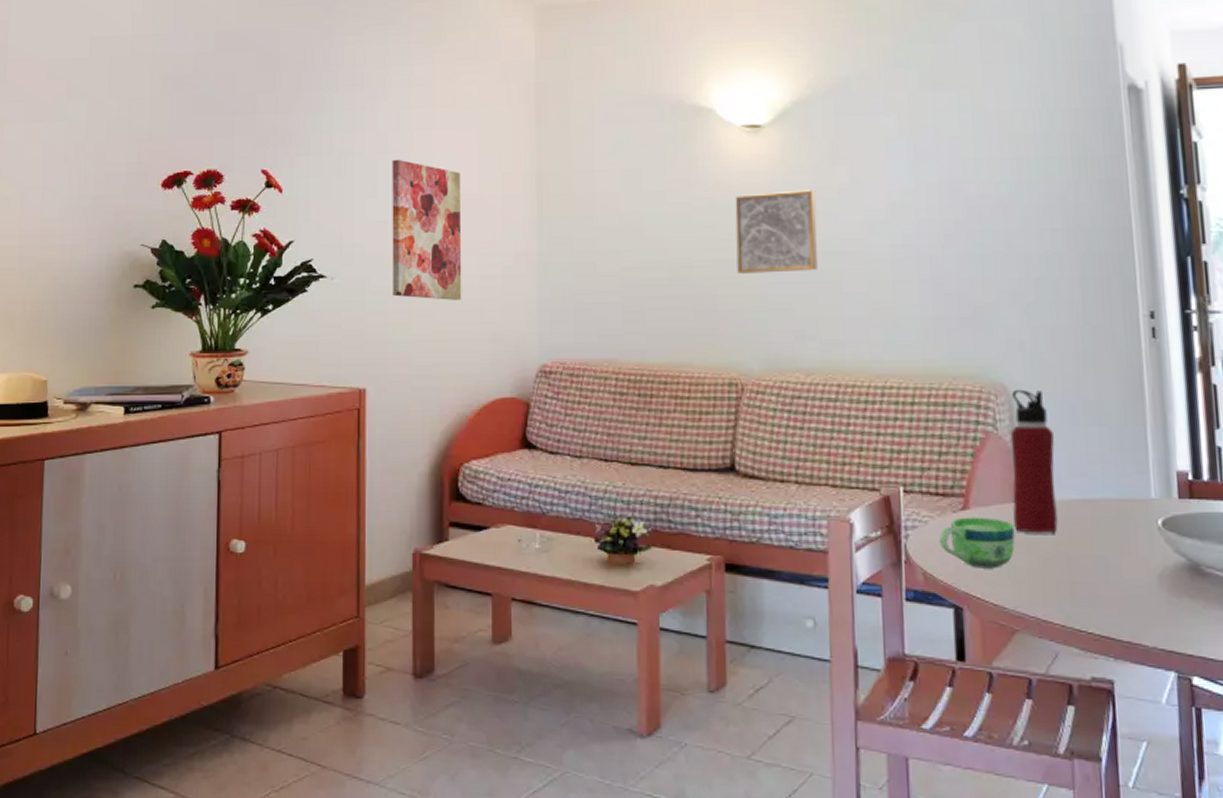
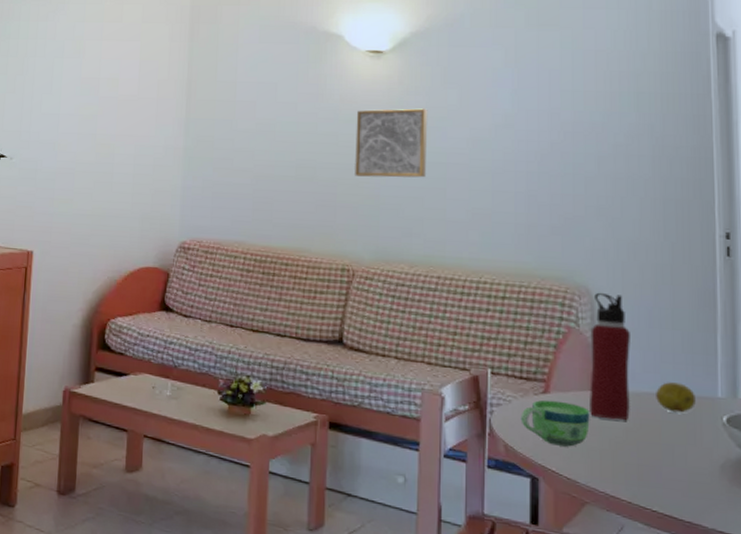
wall art: present [392,159,462,300] -> none [60,63,123,183]
fruit: none [1084,486,1128,520] -> present [656,382,696,413]

